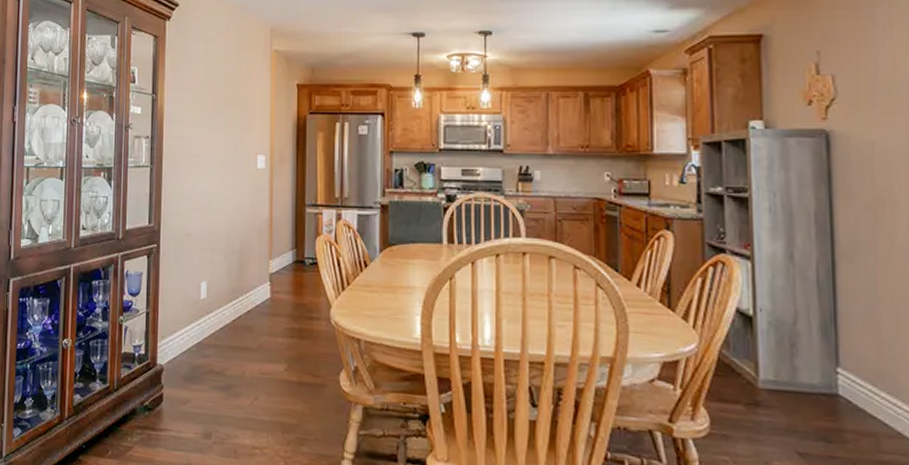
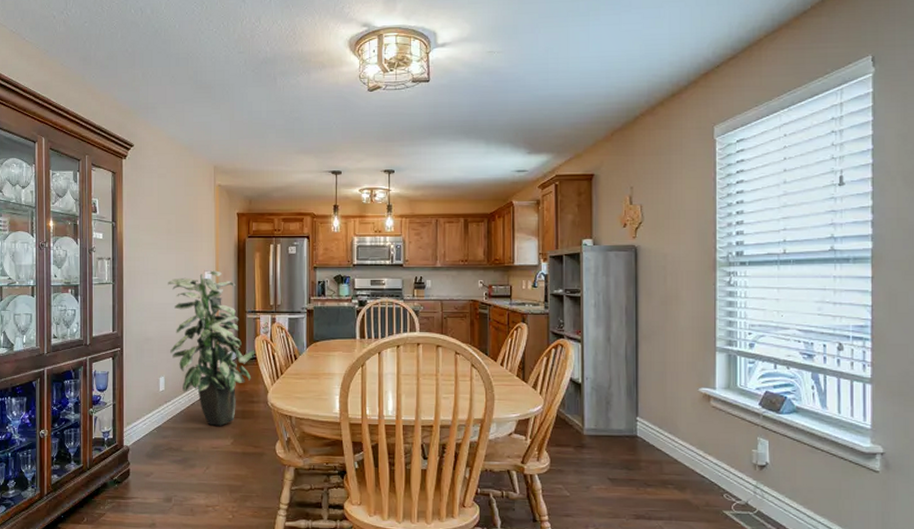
indoor plant: none [213,153,316,347] -> present [168,270,255,426]

